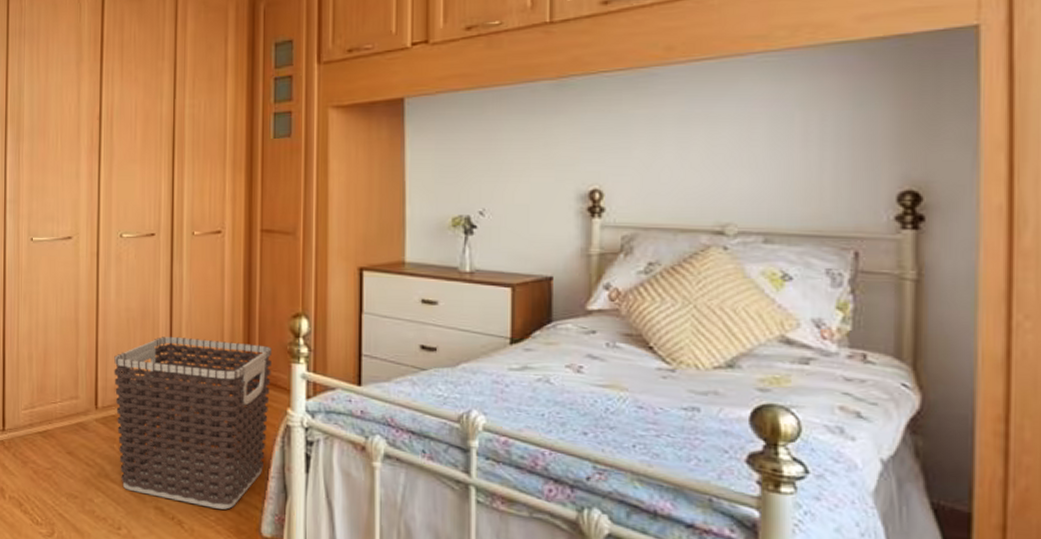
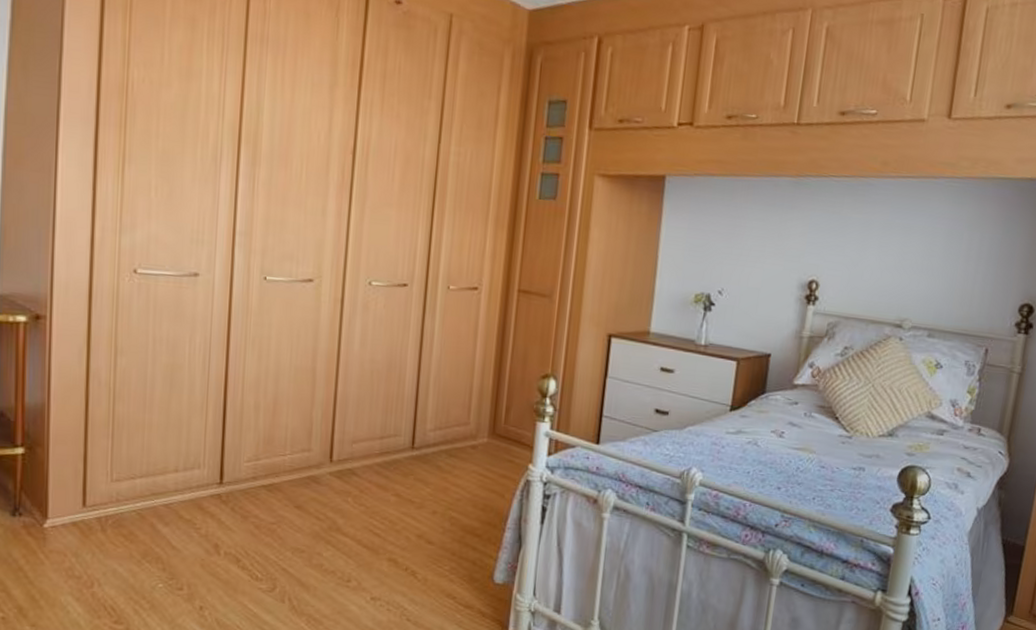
clothes hamper: present [114,336,272,510] -> none [352,390,519,559]

